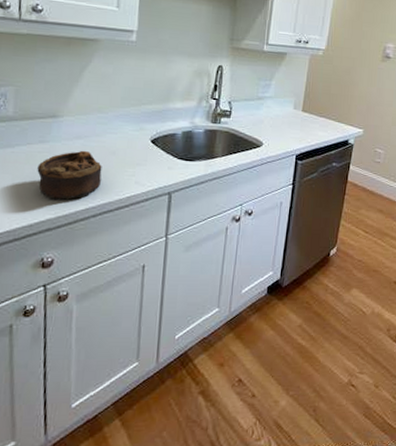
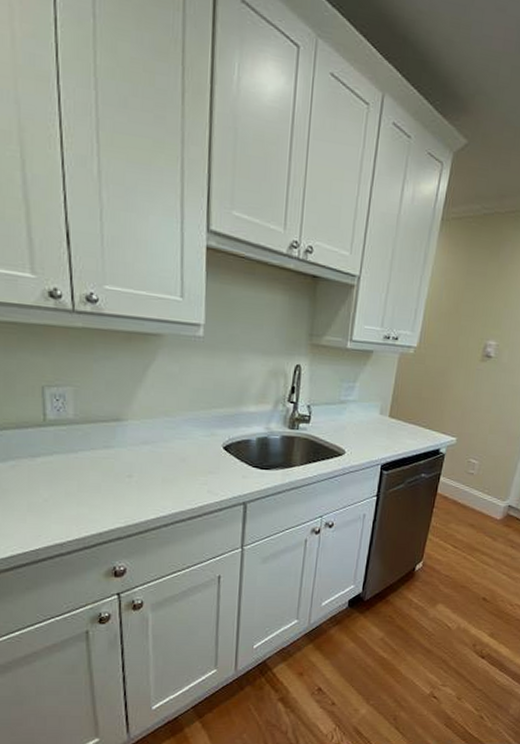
bowl: present [37,150,102,200] -> none [103,456,172,508]

